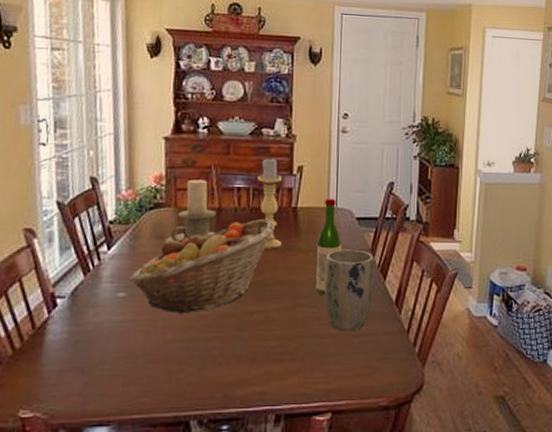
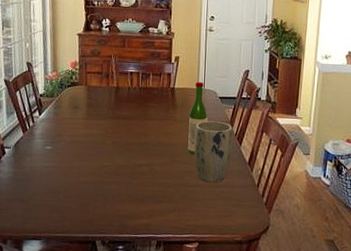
fruit basket: present [129,219,275,314] -> none [54,96,158,164]
candle holder: present [164,179,216,243] -> none [78,65,115,112]
candle holder: present [257,157,283,249] -> none [145,50,164,119]

